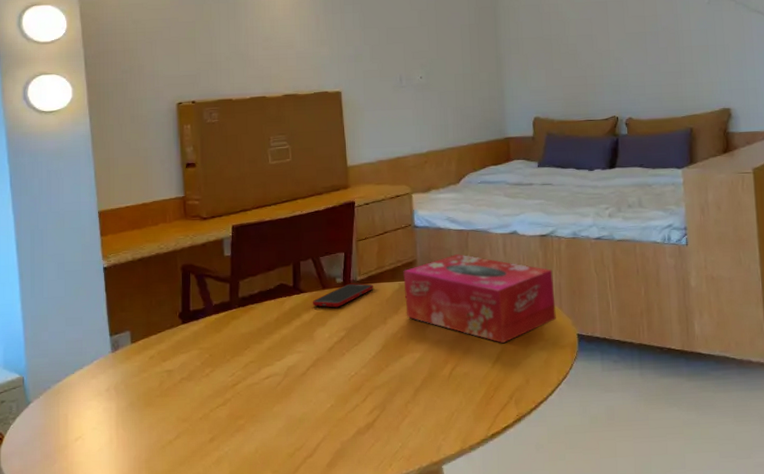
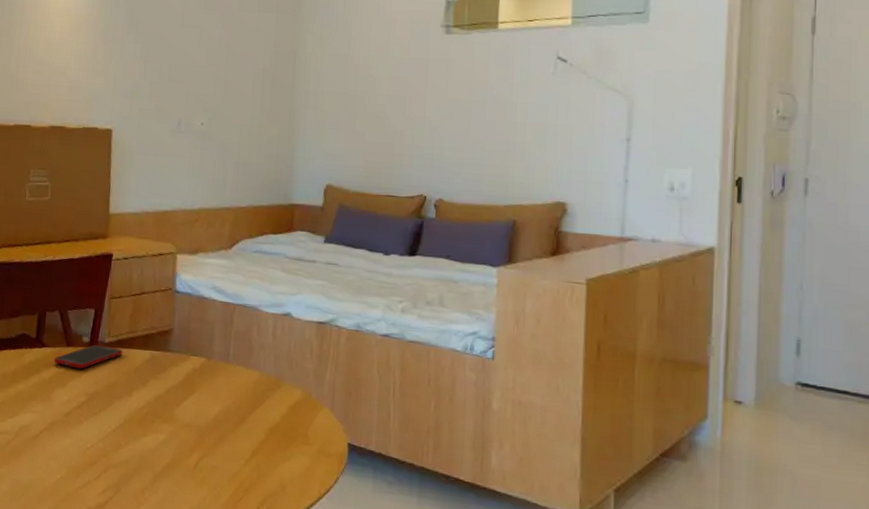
tissue box: present [403,254,556,343] -> none [154,329,328,439]

